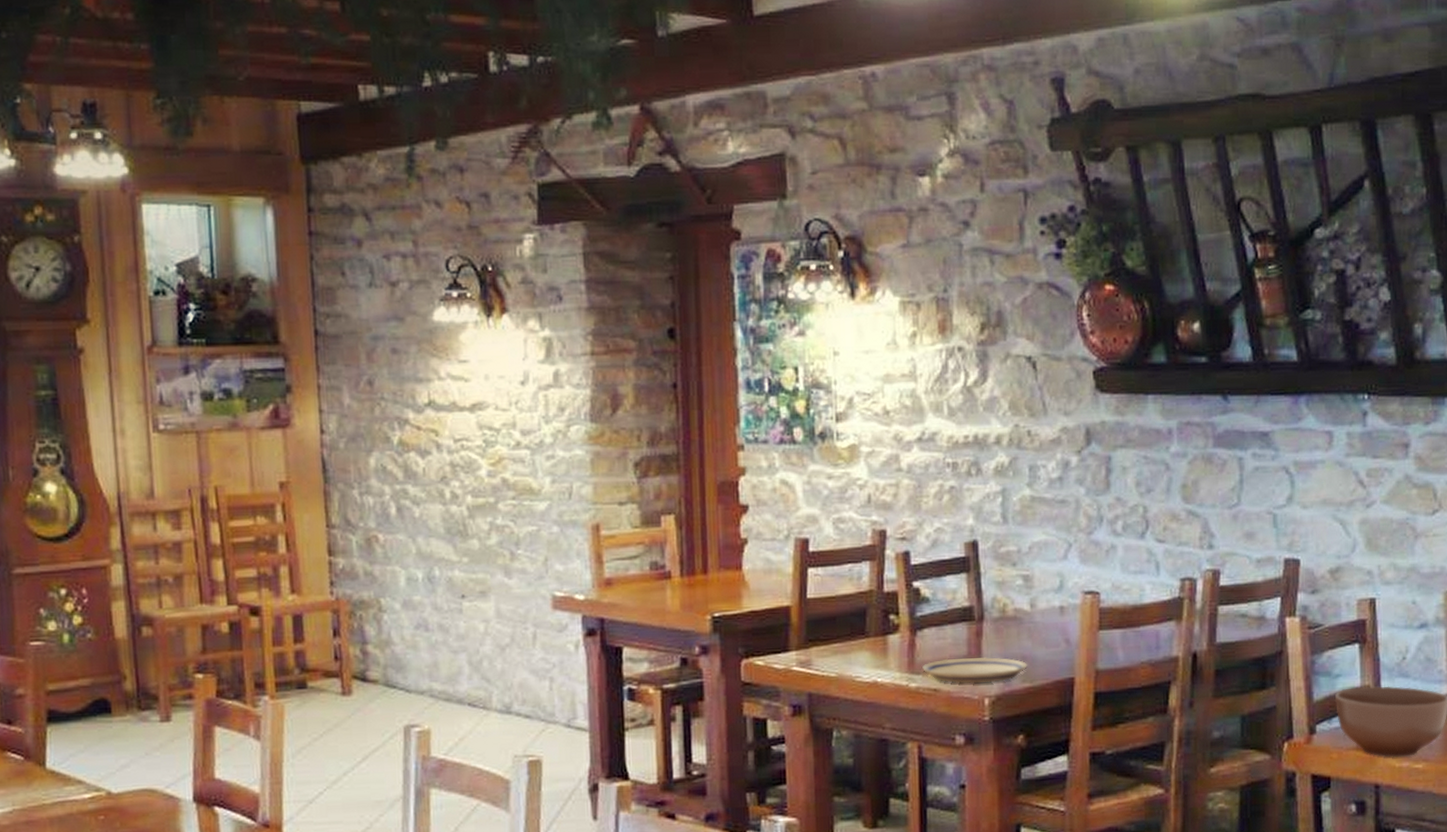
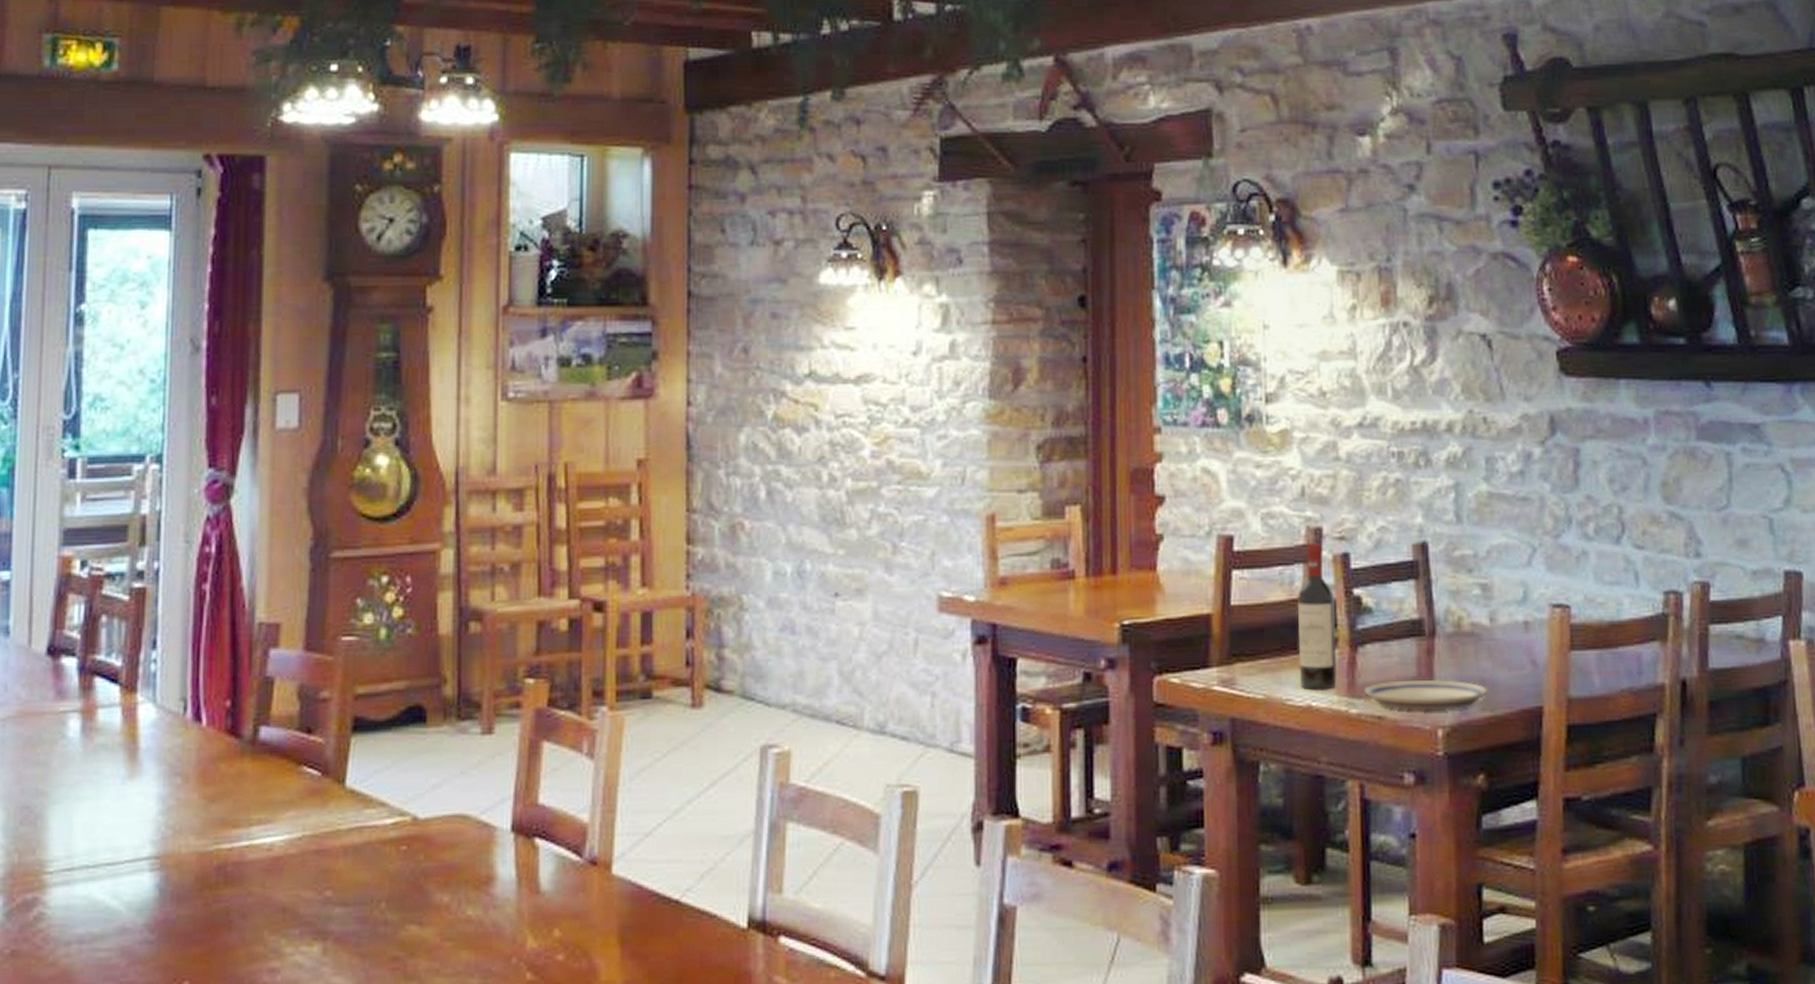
wine bottle: none [864,543,900,669] -> present [1296,543,1338,692]

